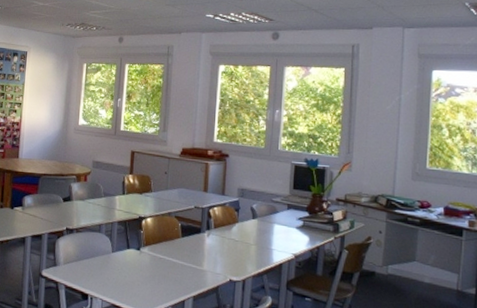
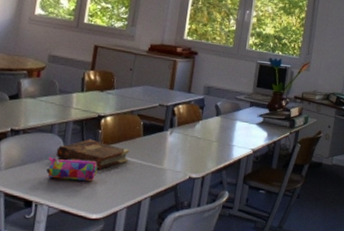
pencil case: none [98,254,142,278] -> present [46,156,98,181]
book: none [105,239,170,269] -> present [55,139,130,171]

